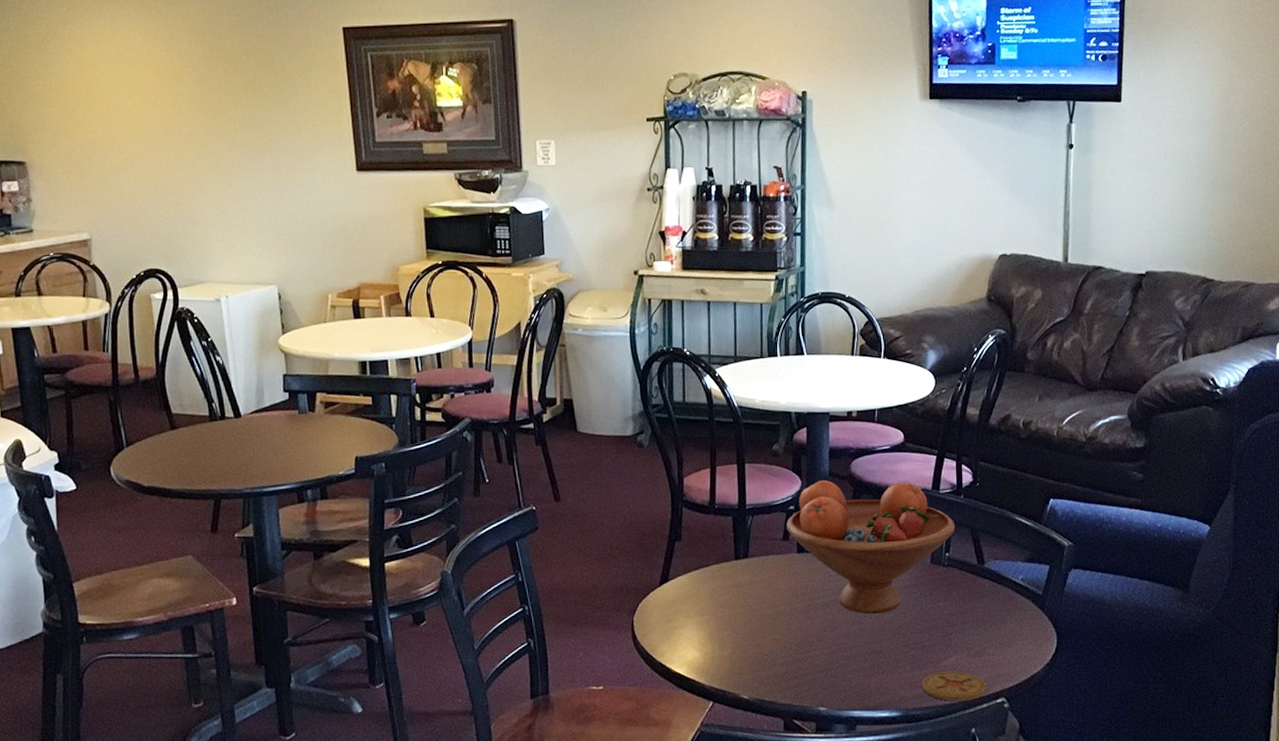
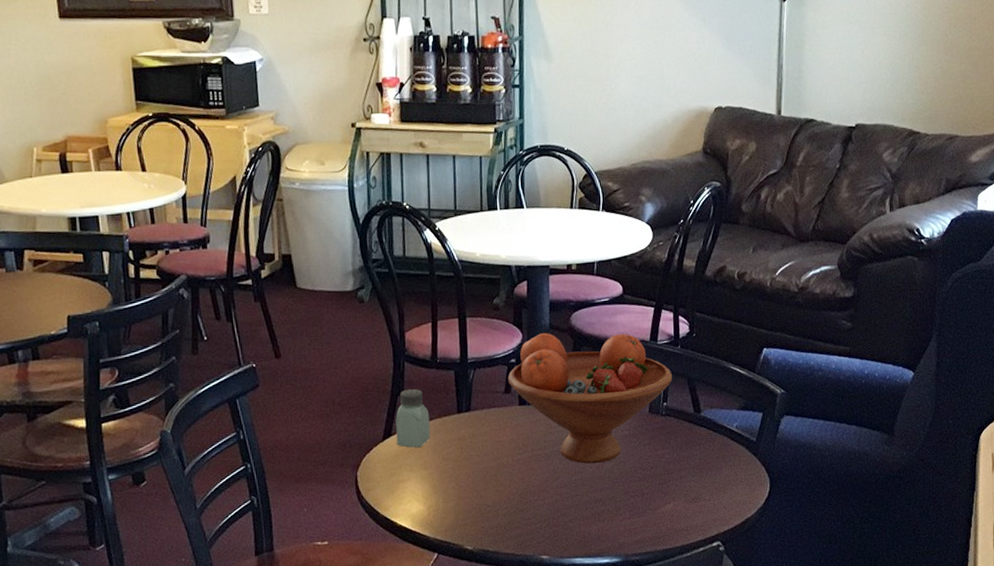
saltshaker: none [672,534,708,594] -> present [395,388,430,448]
coaster: present [921,671,987,701] -> none [640,517,703,546]

